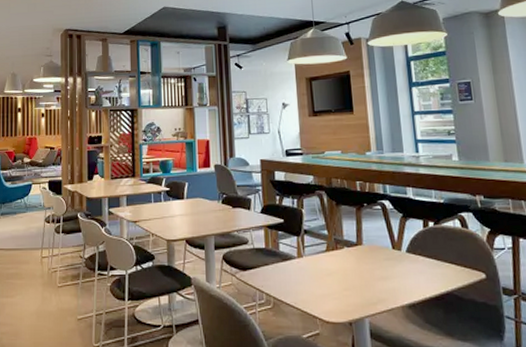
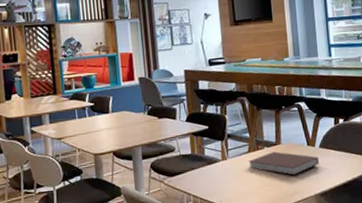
notebook: none [326,253,406,281] -> present [248,151,319,176]

